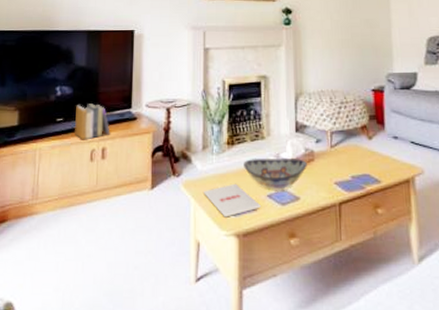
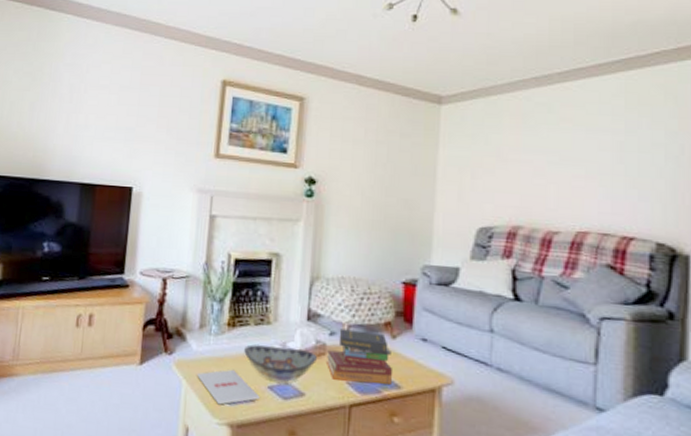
books: present [74,104,110,140] -> none [60,264,100,304]
books: none [316,136,373,182] -> present [327,328,393,385]

